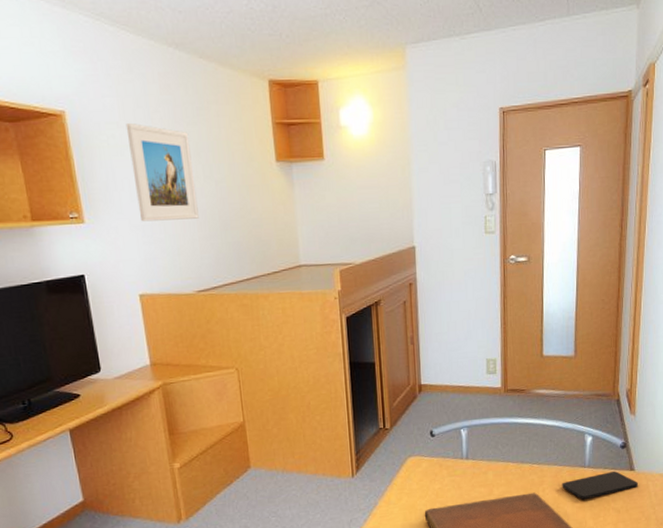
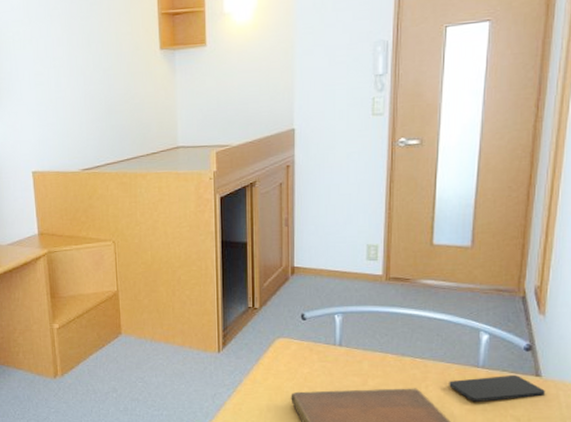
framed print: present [125,122,199,222] -> none [29,20,87,107]

